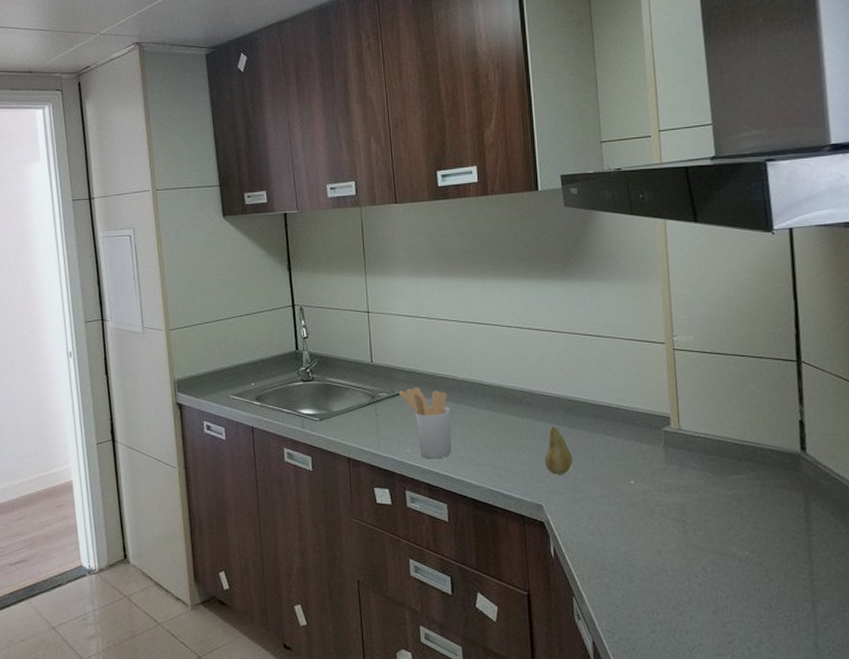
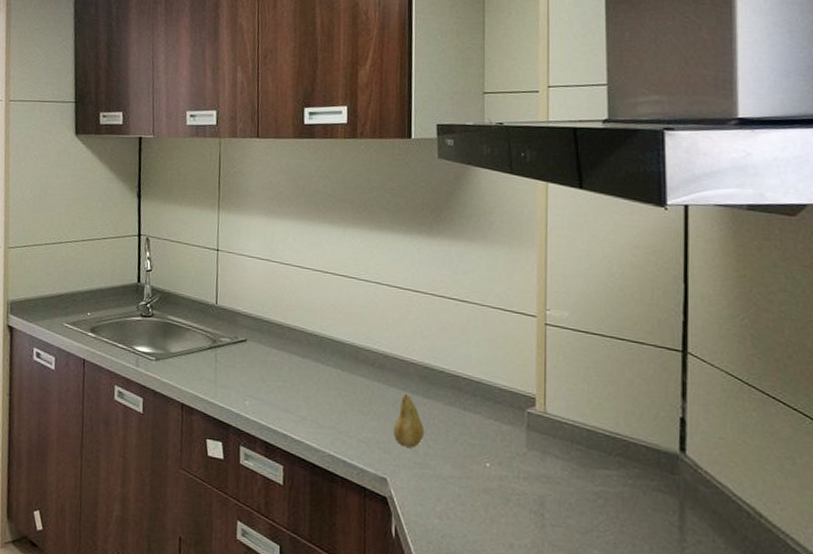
utensil holder: present [399,387,452,459] -> none [243,335,296,416]

